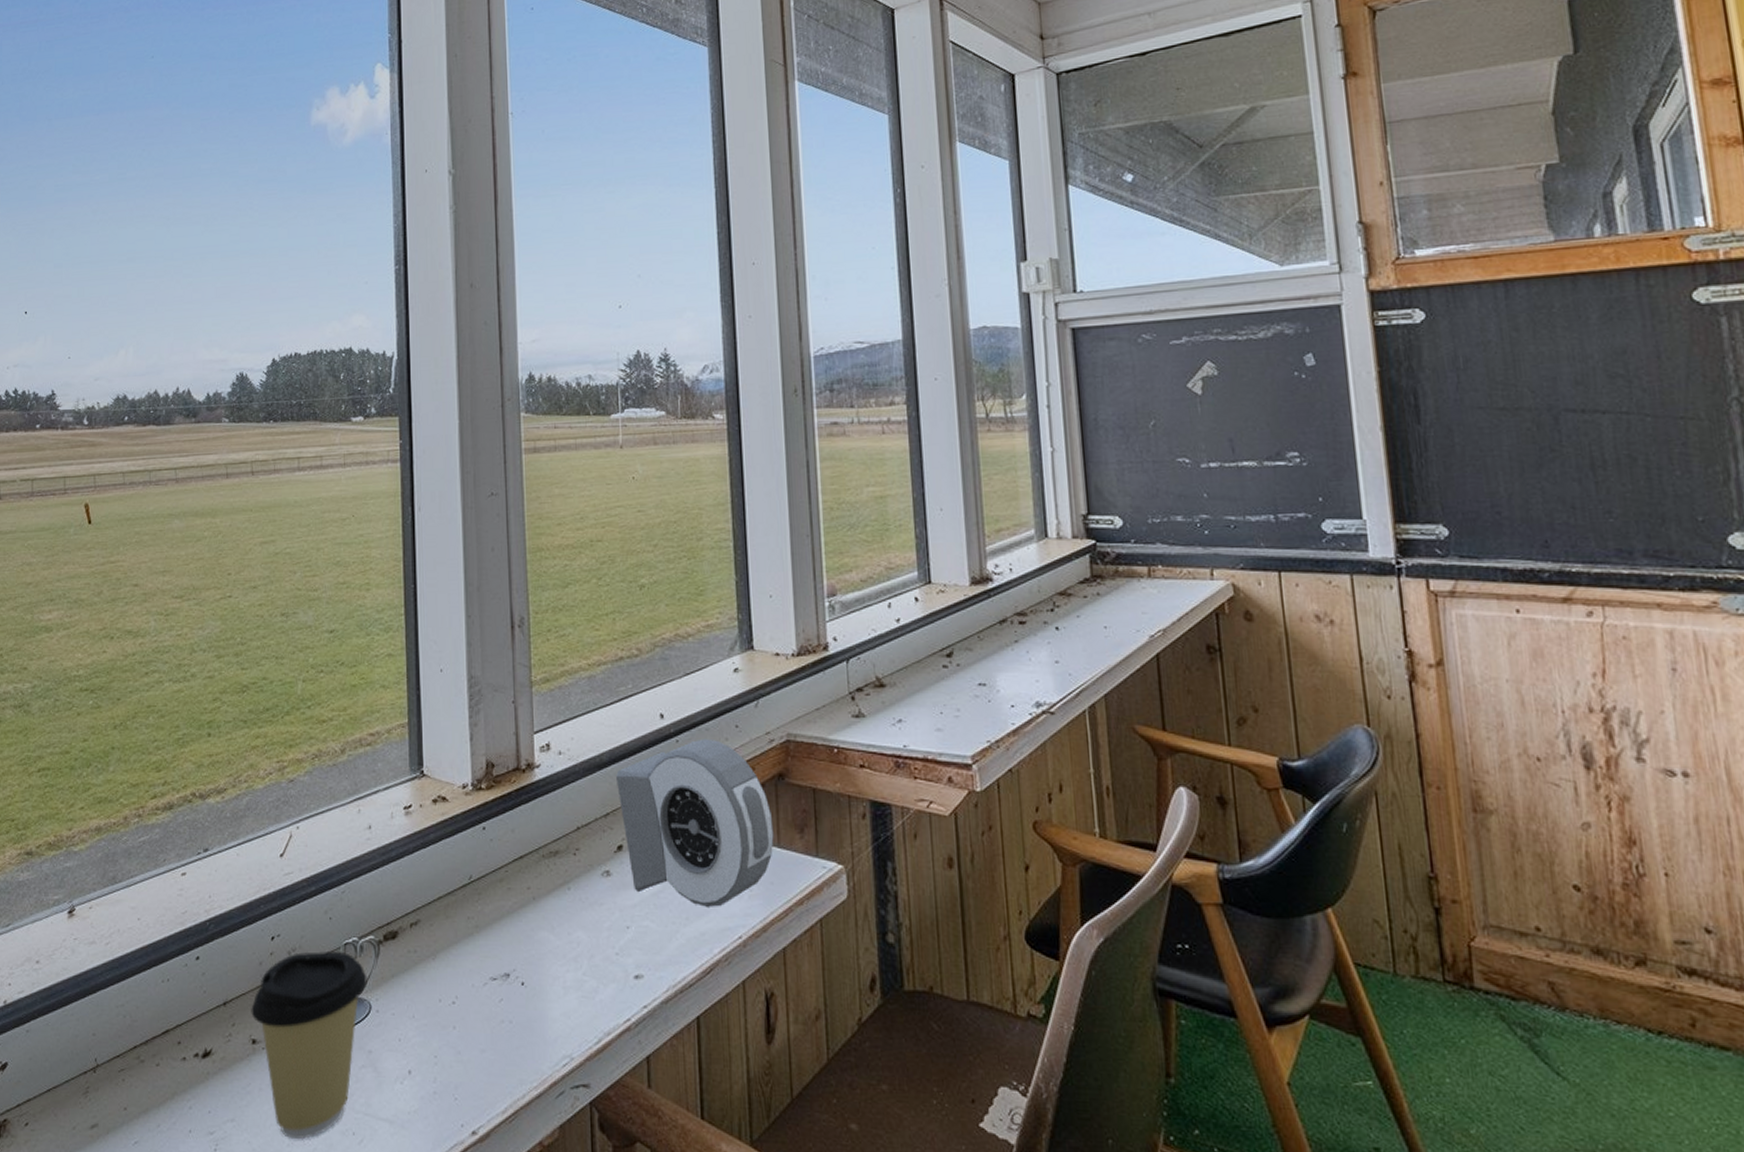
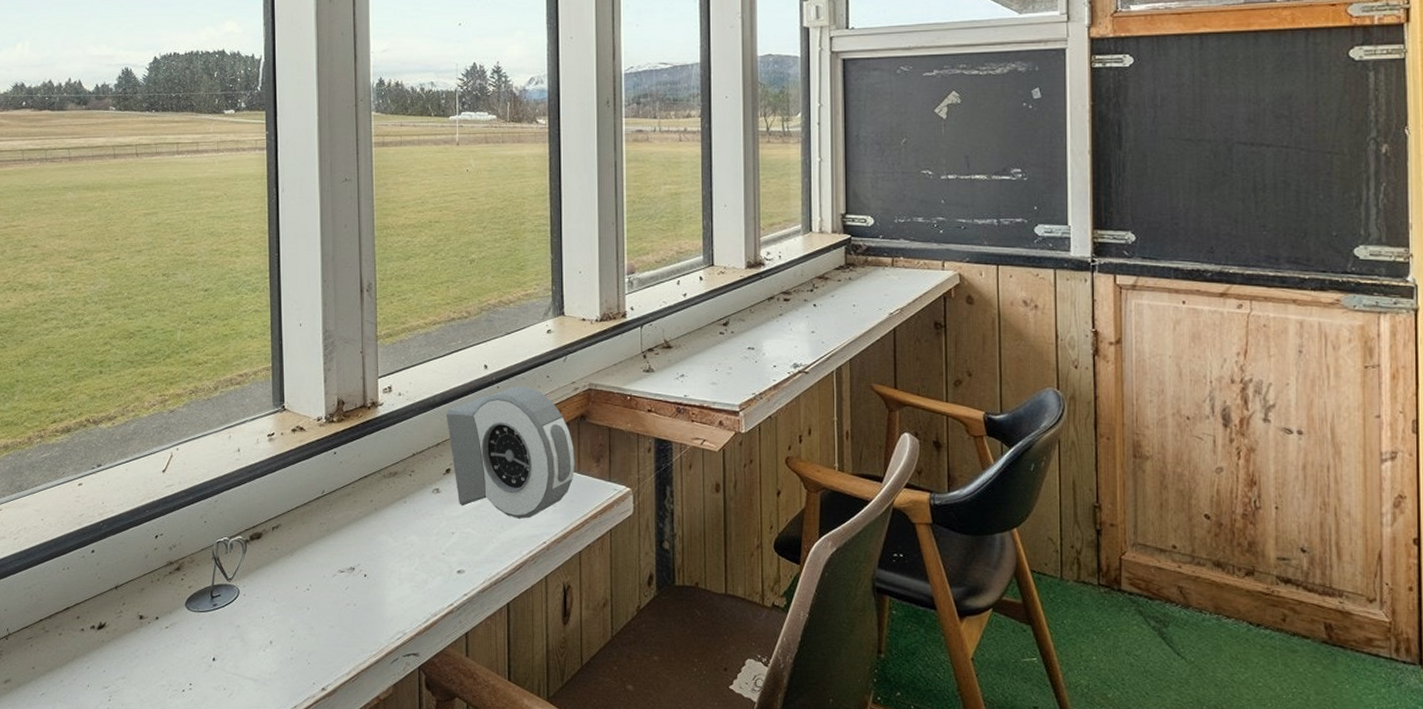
coffee cup: present [251,950,367,1140] -> none [138,547,236,693]

